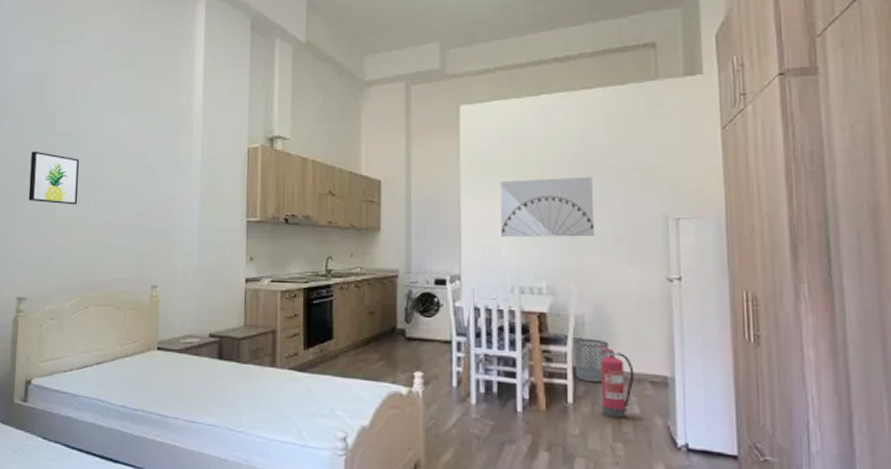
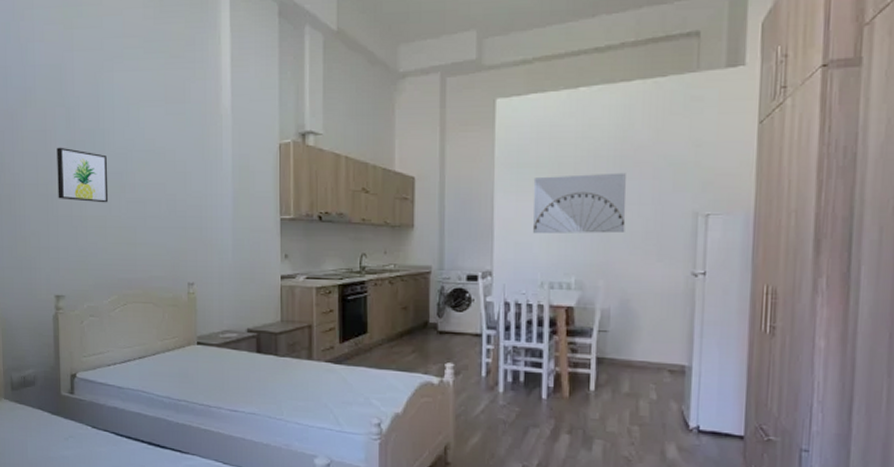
waste bin: present [573,338,610,383] -> none [598,330,632,372]
fire extinguisher: present [597,345,635,418] -> none [621,337,654,403]

